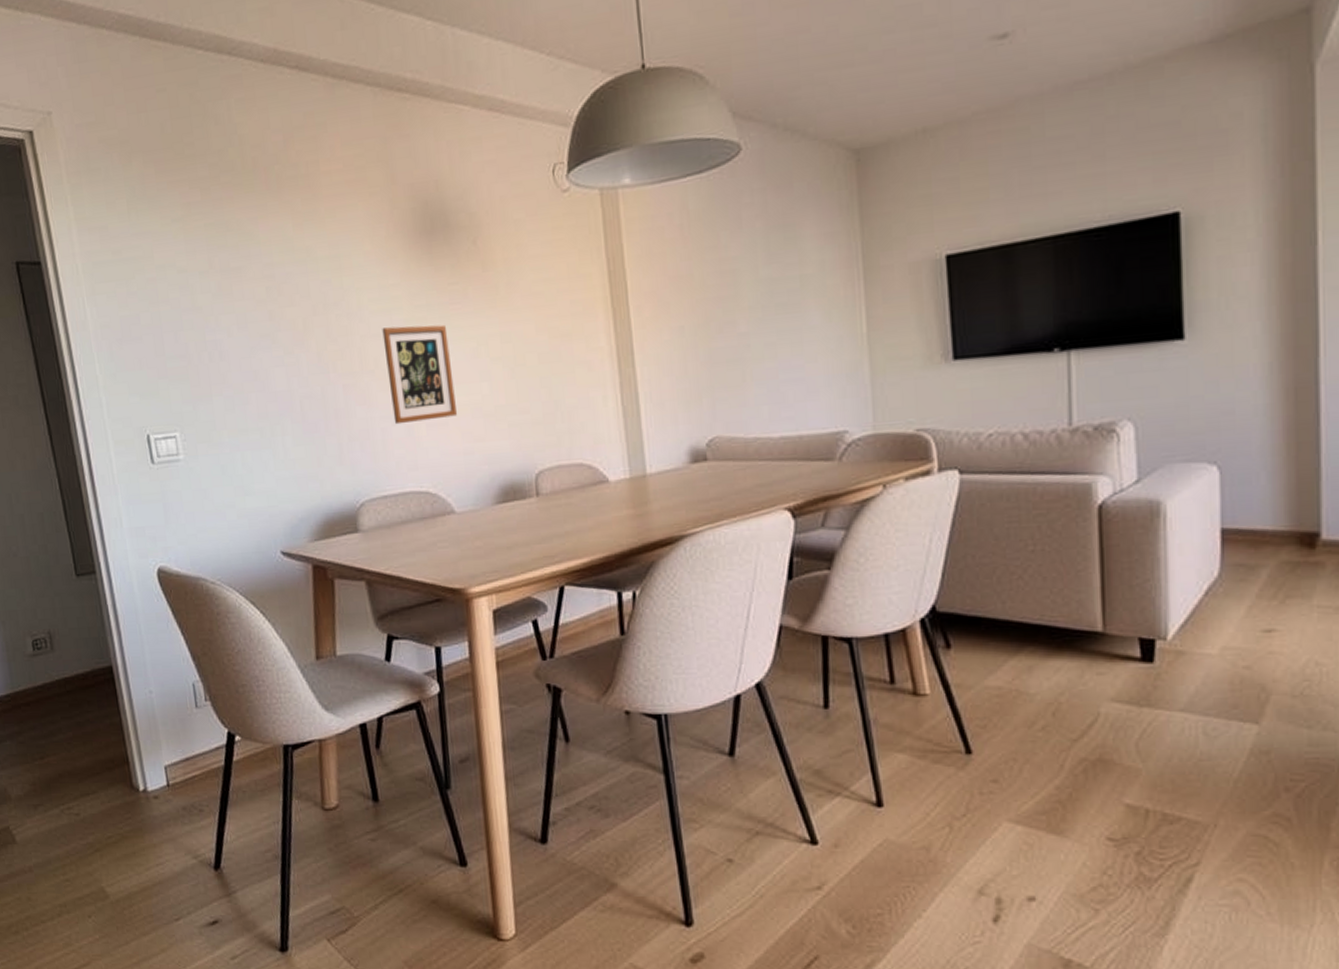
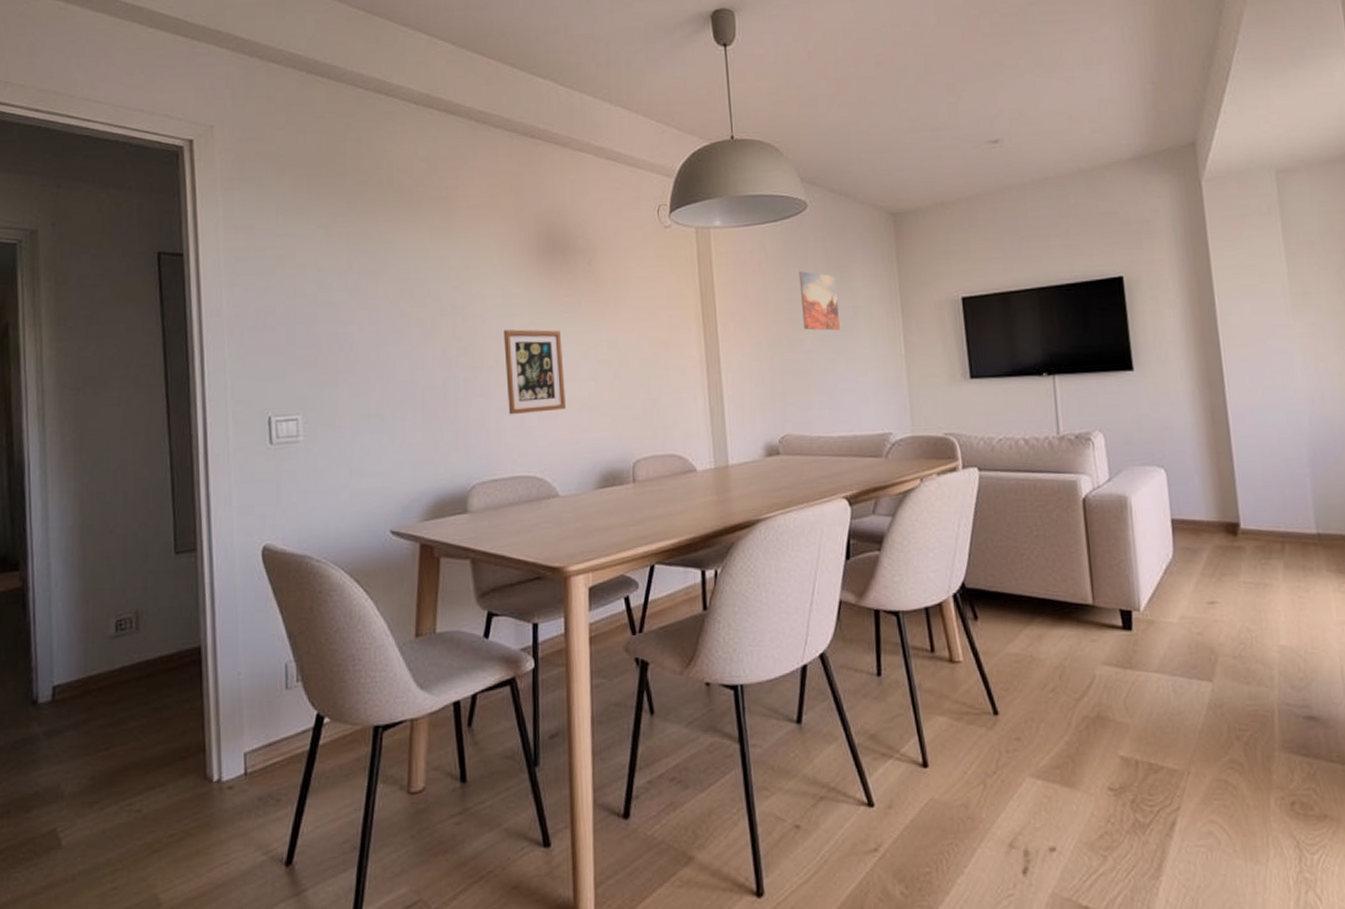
wall art: none [730,234,784,309] -> present [799,271,841,331]

